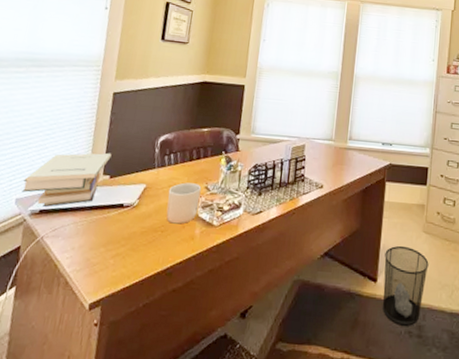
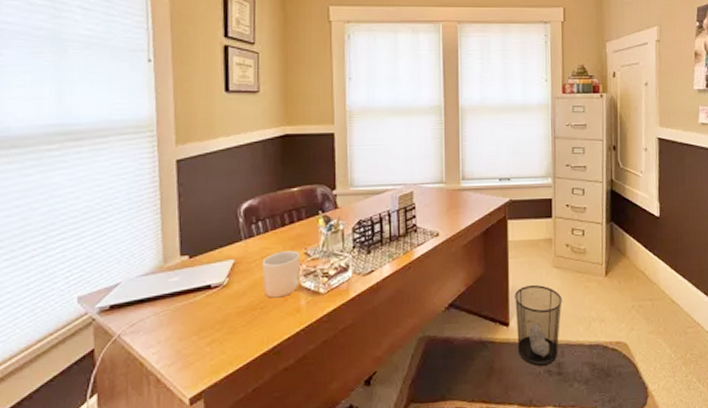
books: present [21,152,112,207] -> none [83,230,187,301]

